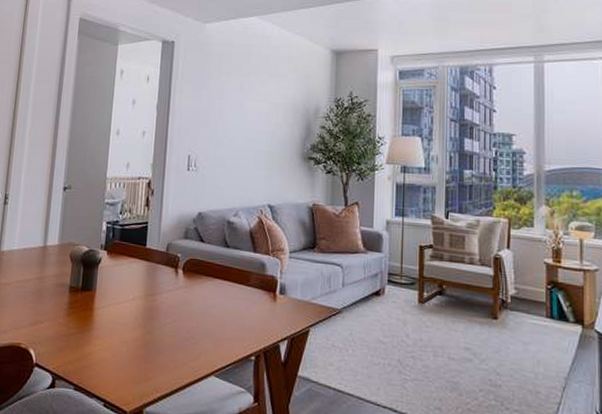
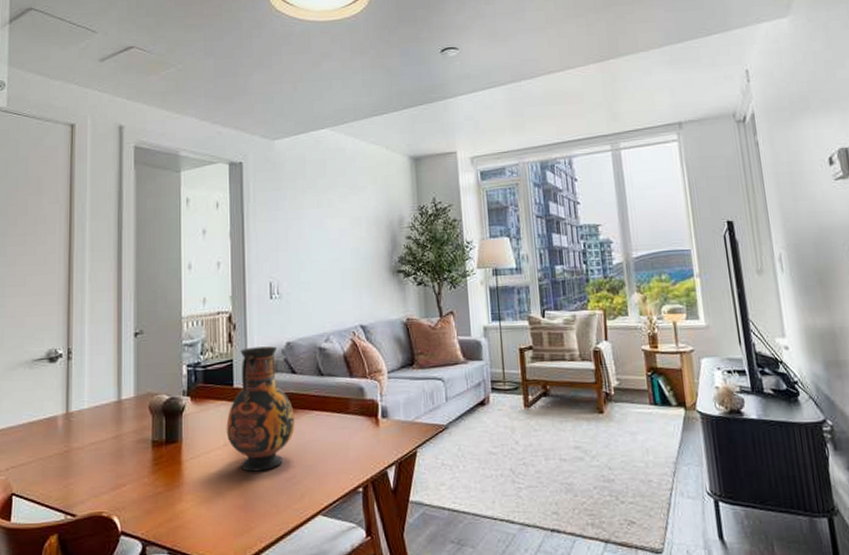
vase: none [135,213,199,328] -> present [226,346,295,472]

